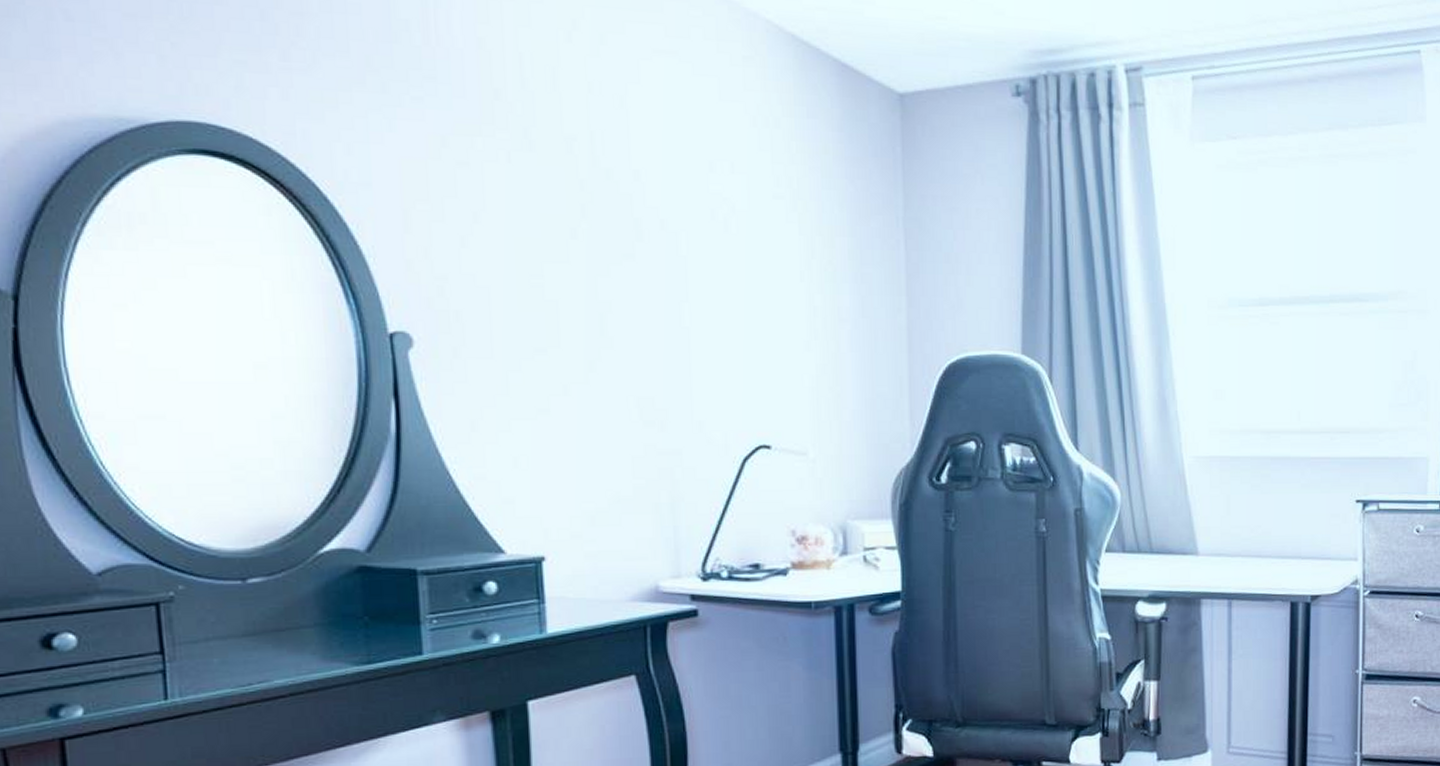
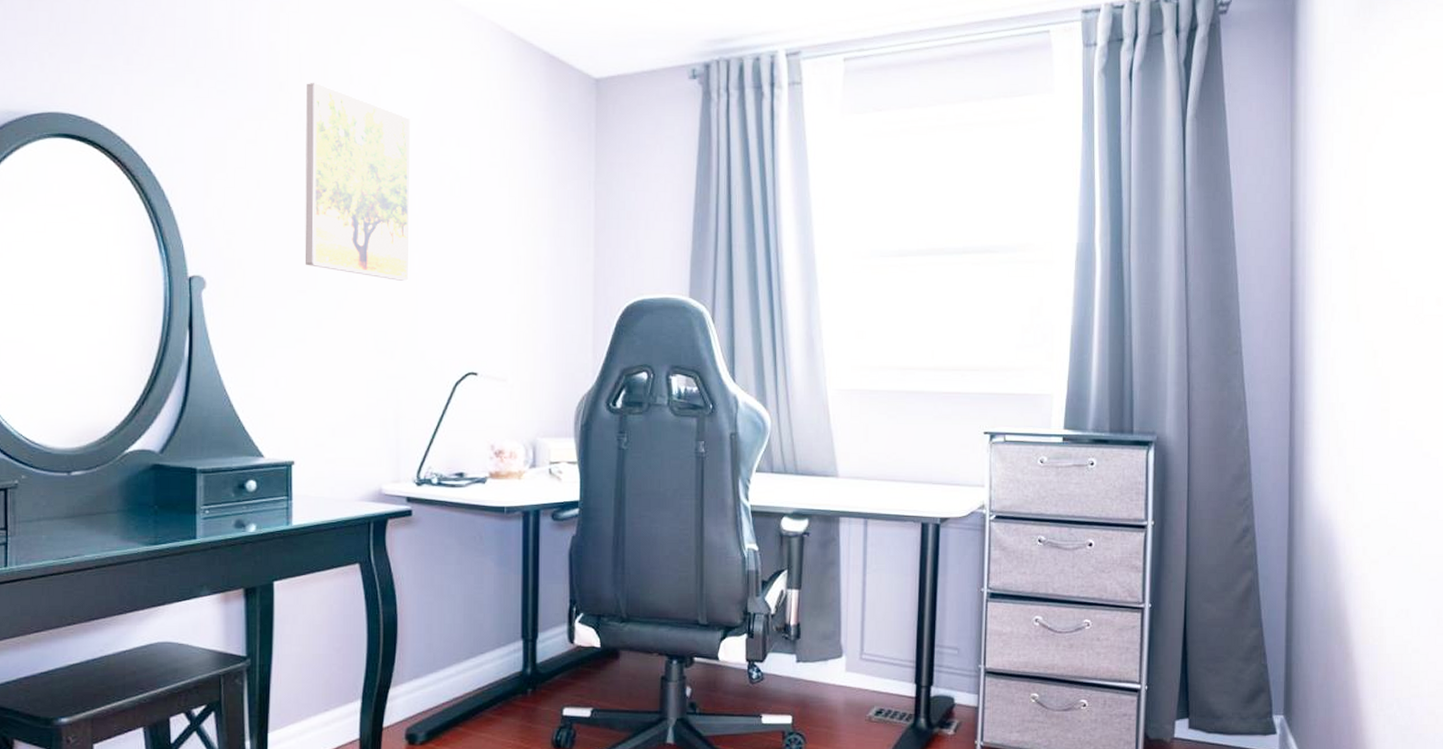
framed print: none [531,90,679,337] -> present [304,83,410,281]

